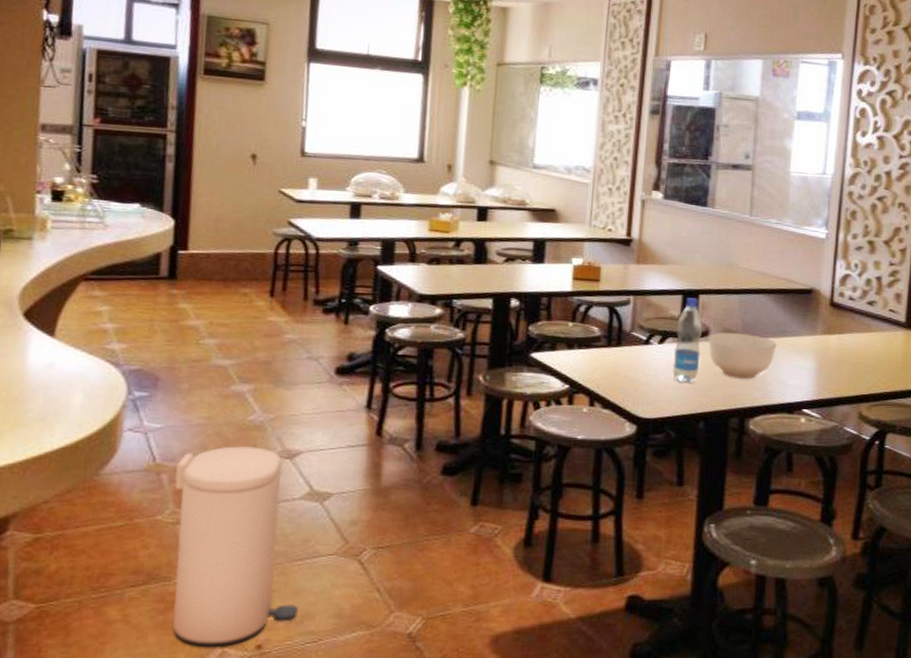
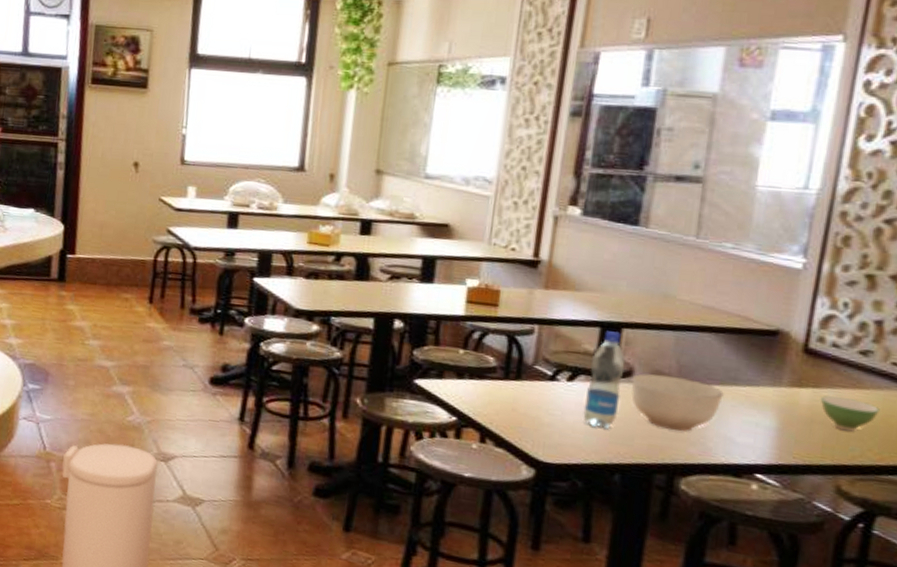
bowl: none [844,340,884,367] -> present [820,396,880,432]

